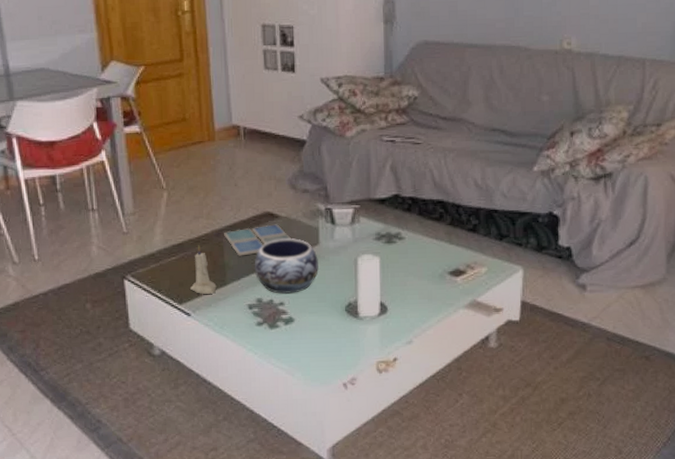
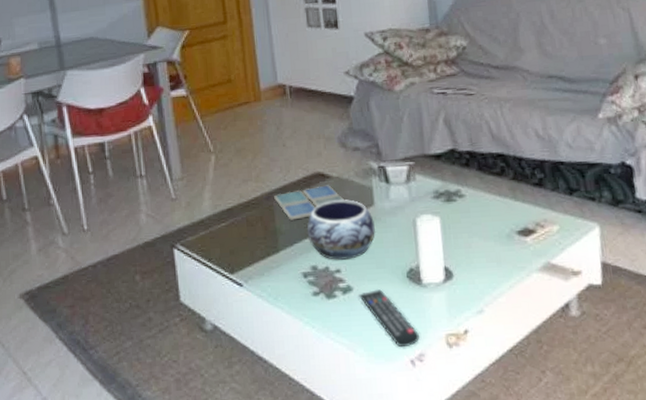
candle: present [190,245,217,294] -> none [241,210,269,262]
remote control: none [300,321,353,373] -> present [359,289,419,348]

